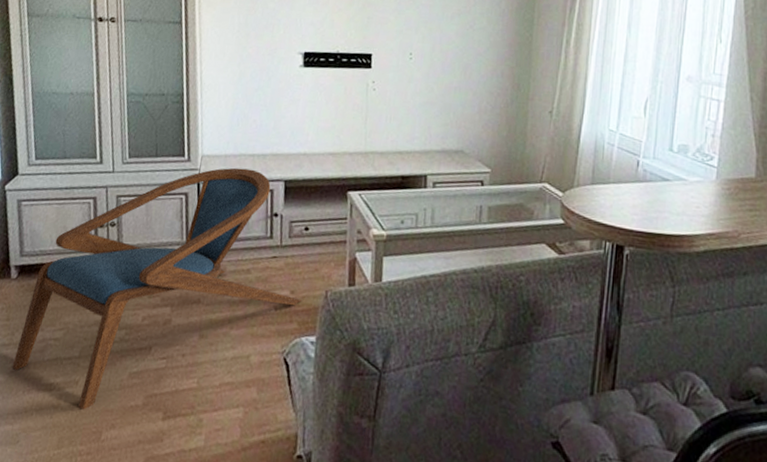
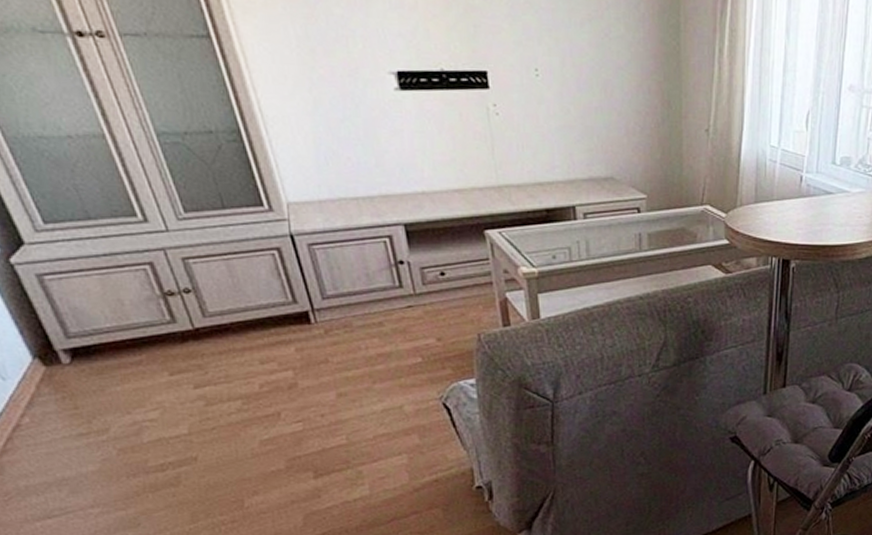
armchair: present [12,167,303,410] -> none [99,214,453,483]

